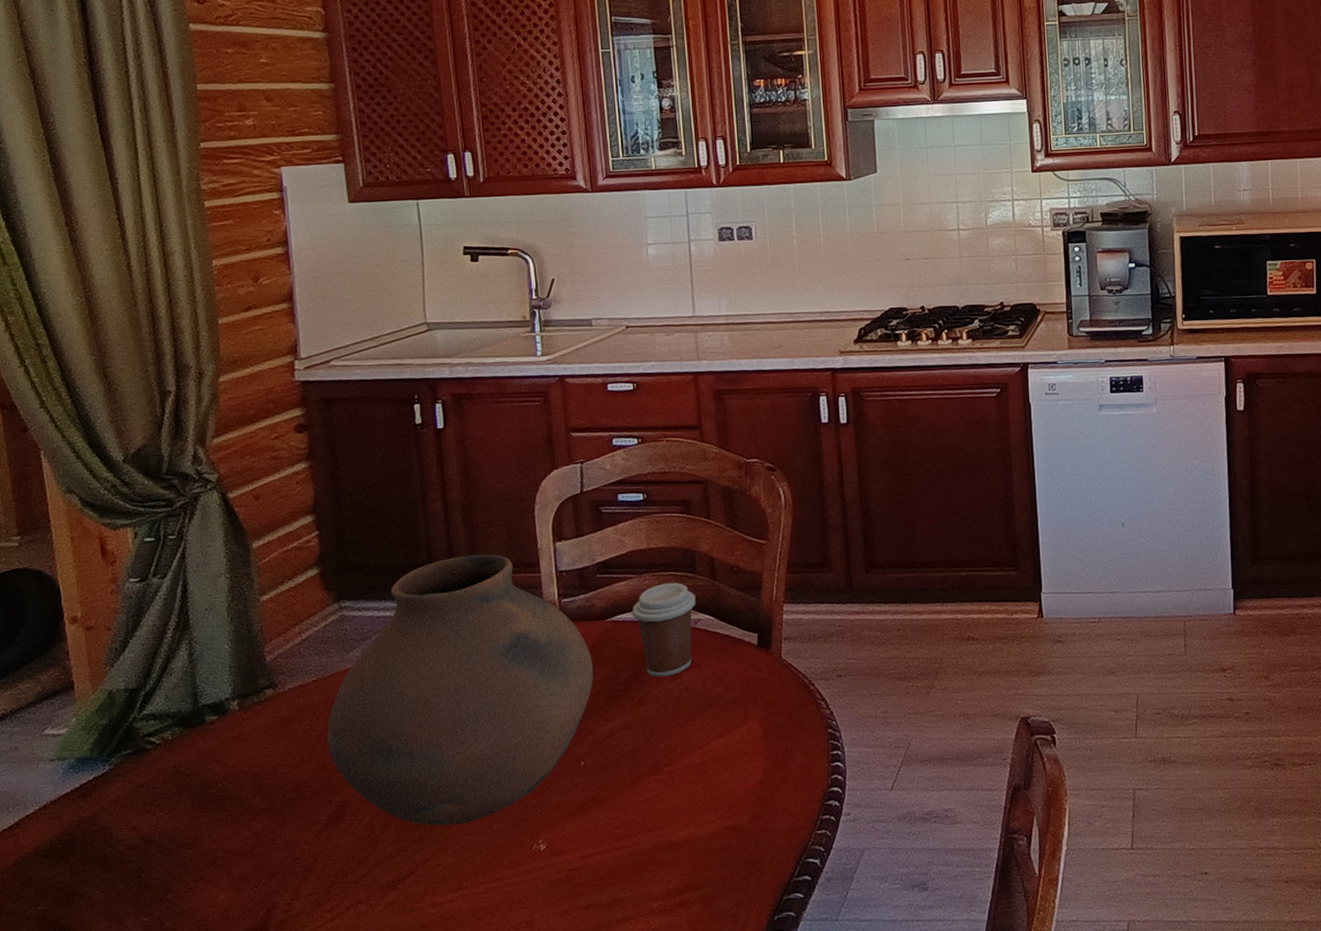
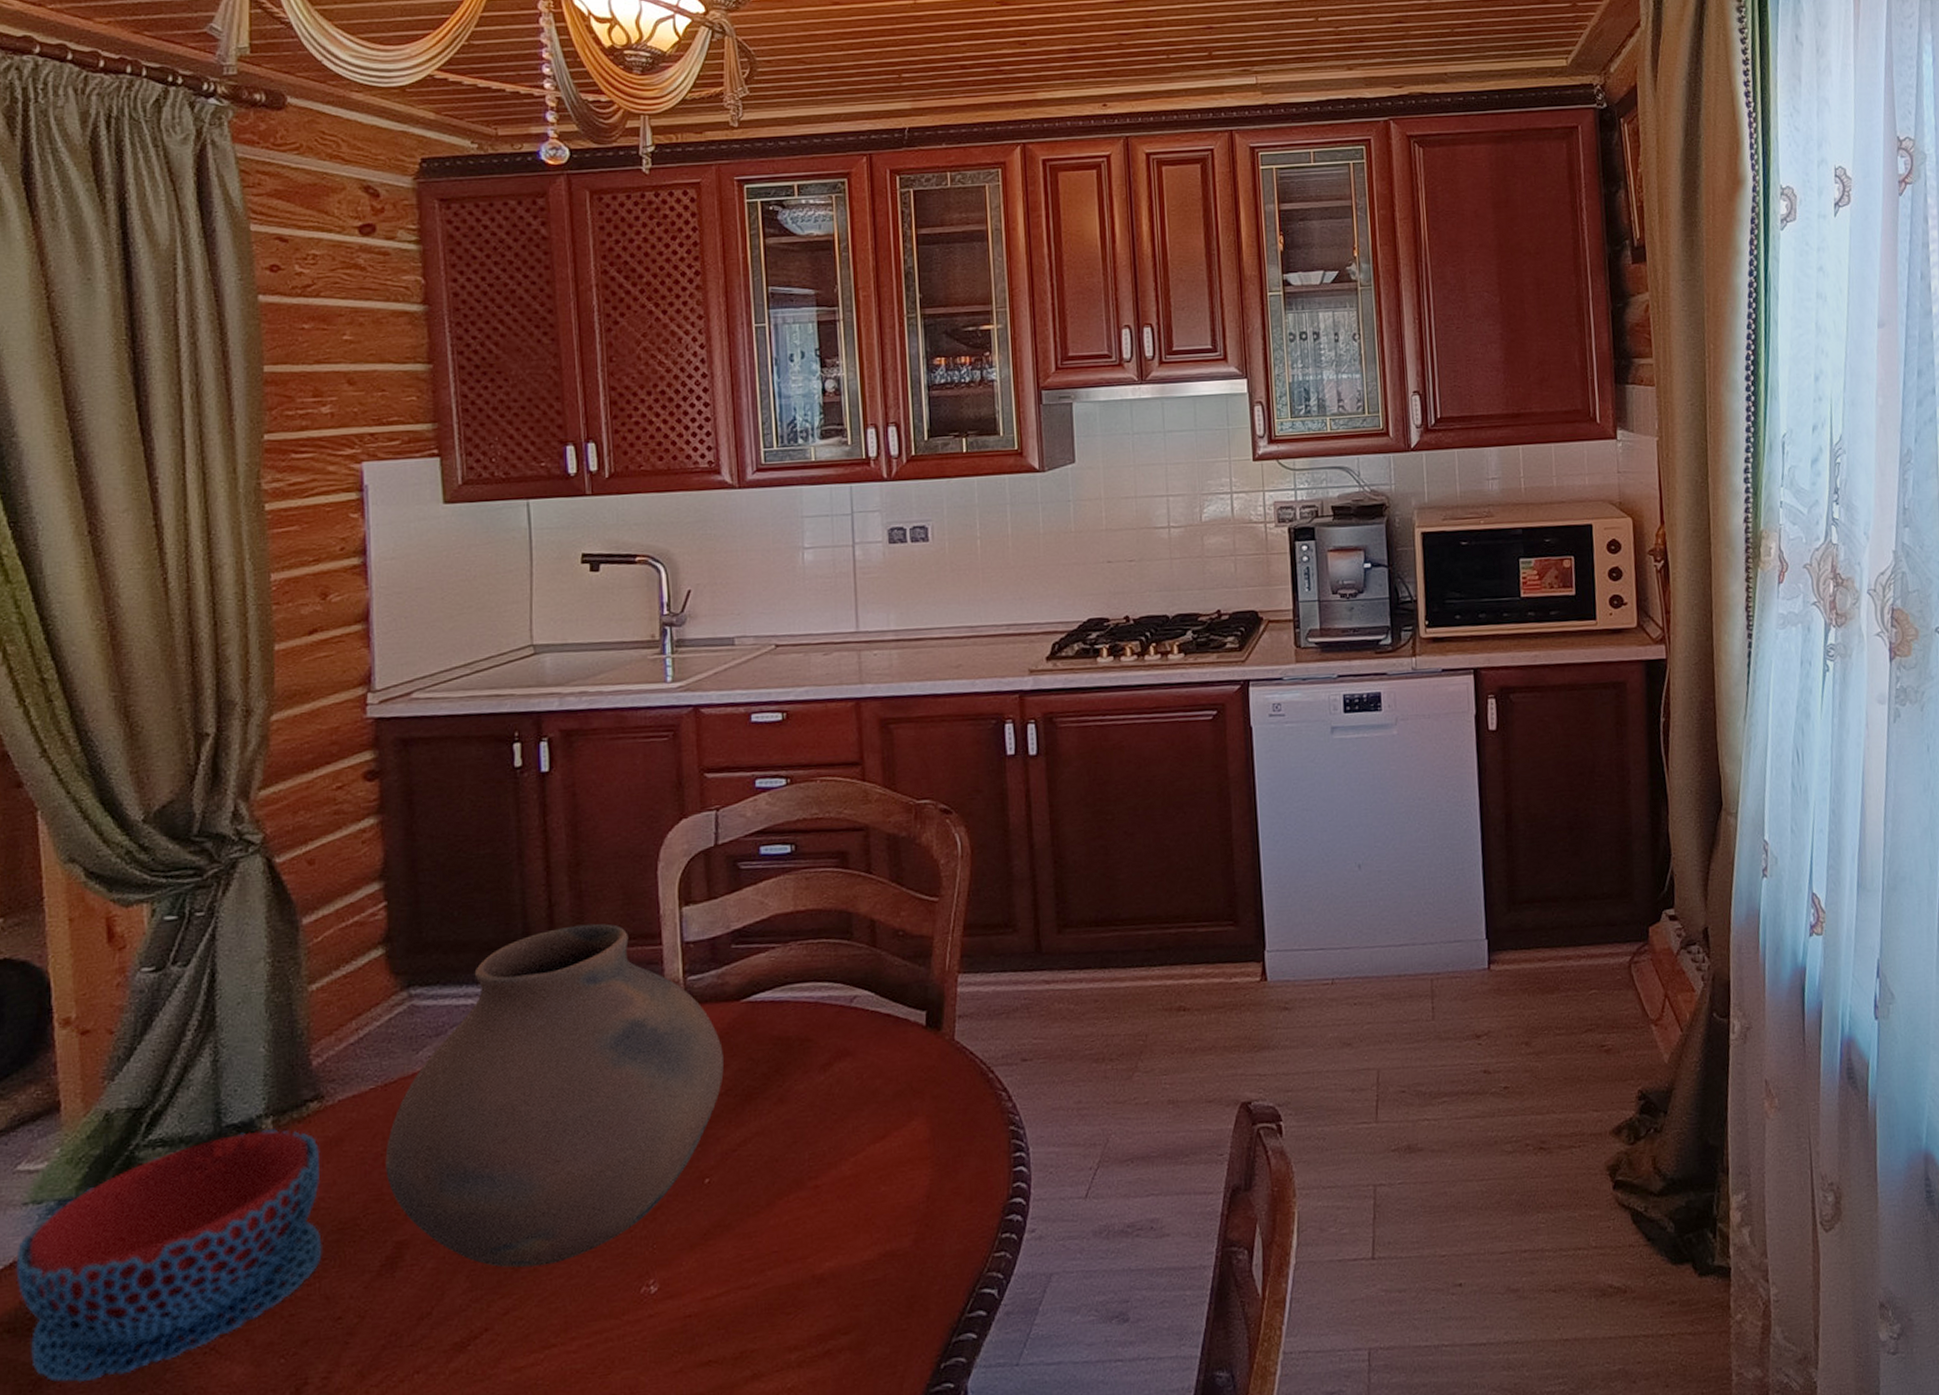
bowl: none [48,709,282,899] -> present [16,1129,322,1383]
coffee cup: present [632,582,696,677] -> none [774,951,852,1069]

